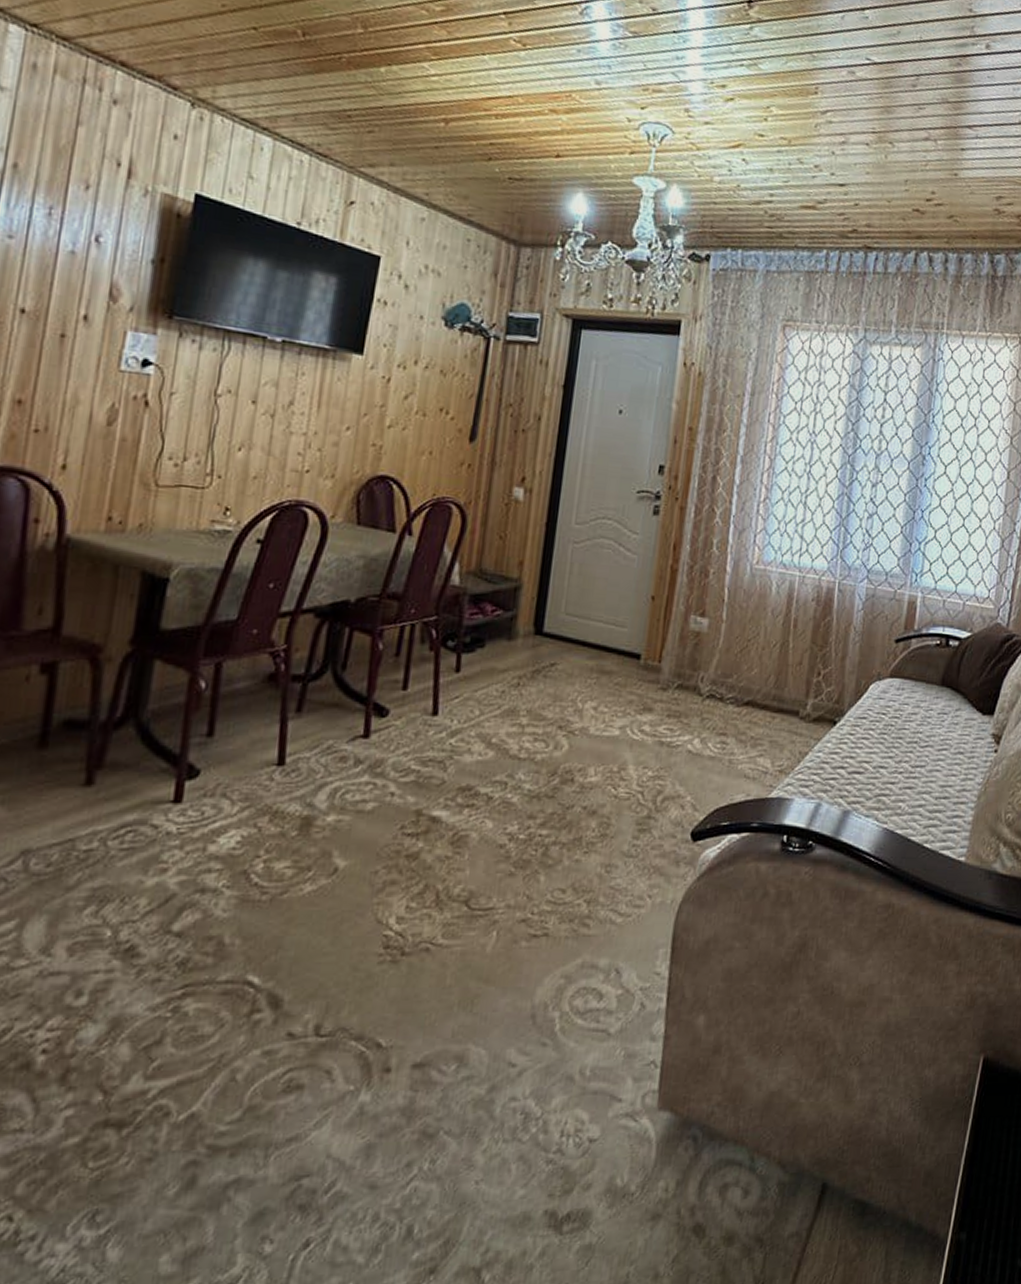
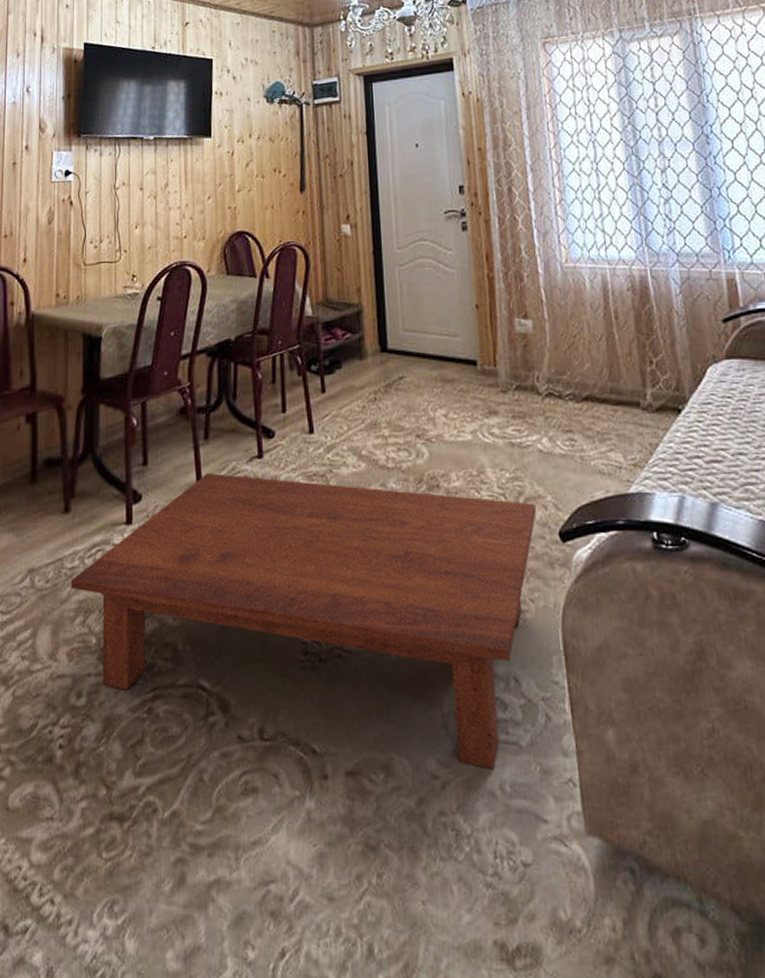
coffee table: none [82,750,673,1056] -> present [70,472,537,770]

